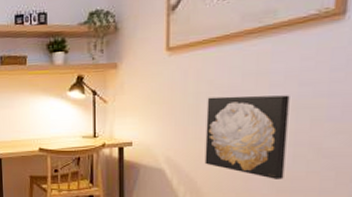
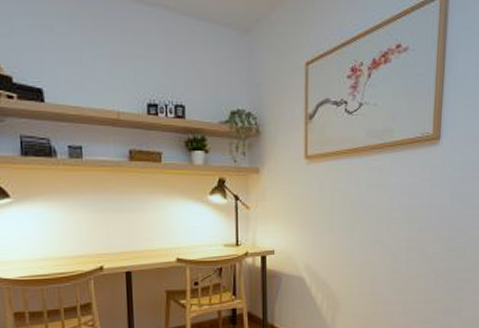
wall art: present [204,95,290,179] -> none [339,206,403,283]

